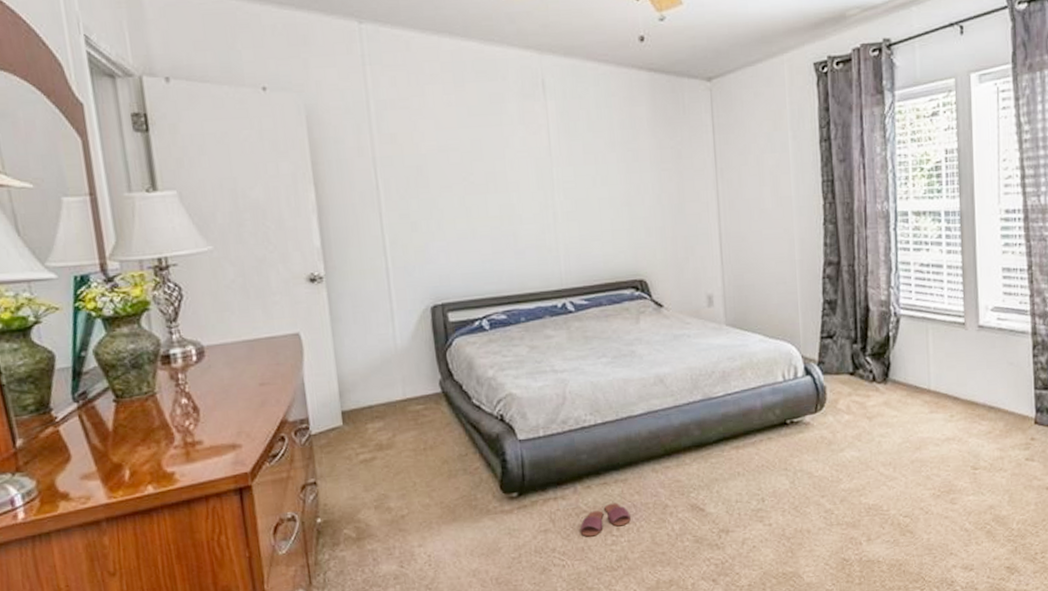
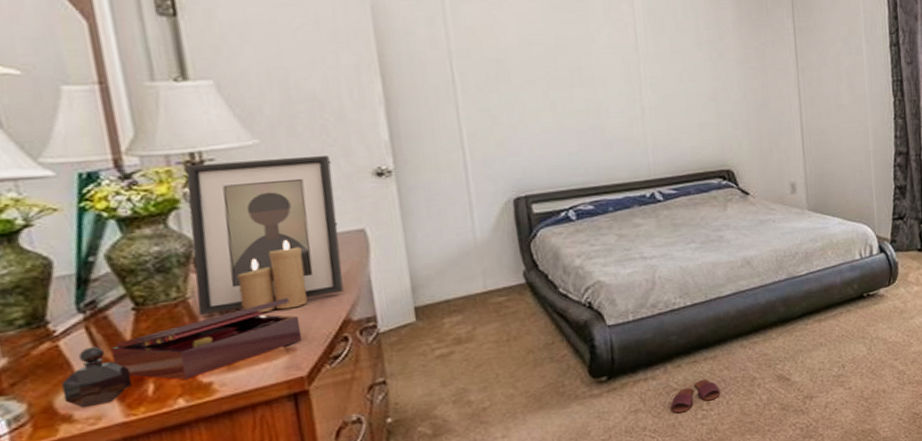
perfume bottle: none [60,433,114,488] -> present [61,346,133,409]
jewelry box: none [97,396,247,469] -> present [111,297,303,380]
picture frame: none [155,262,281,409] -> present [185,156,344,315]
candle: none [194,342,251,410] -> present [237,240,308,313]

